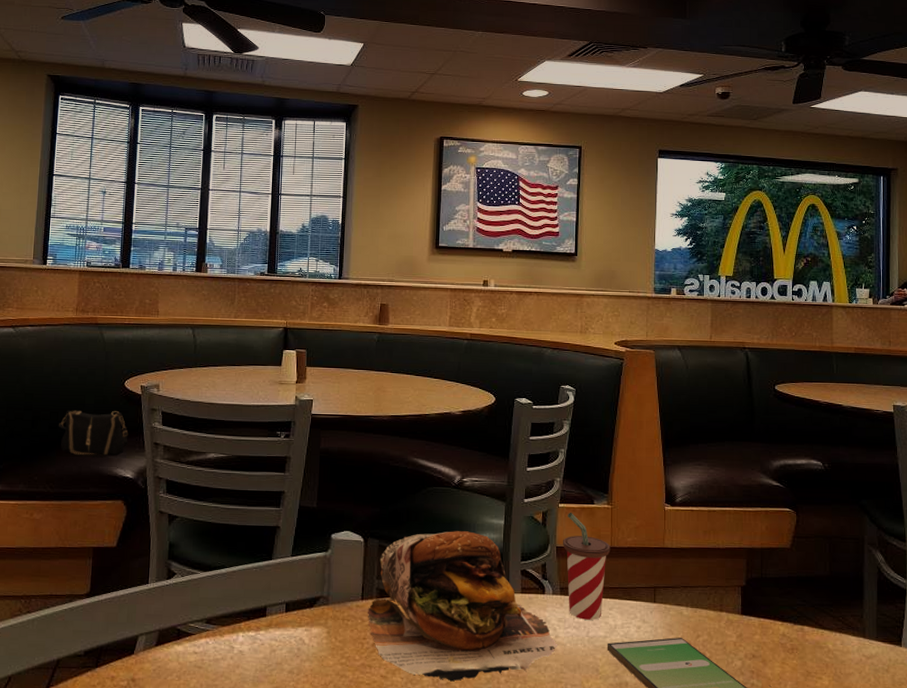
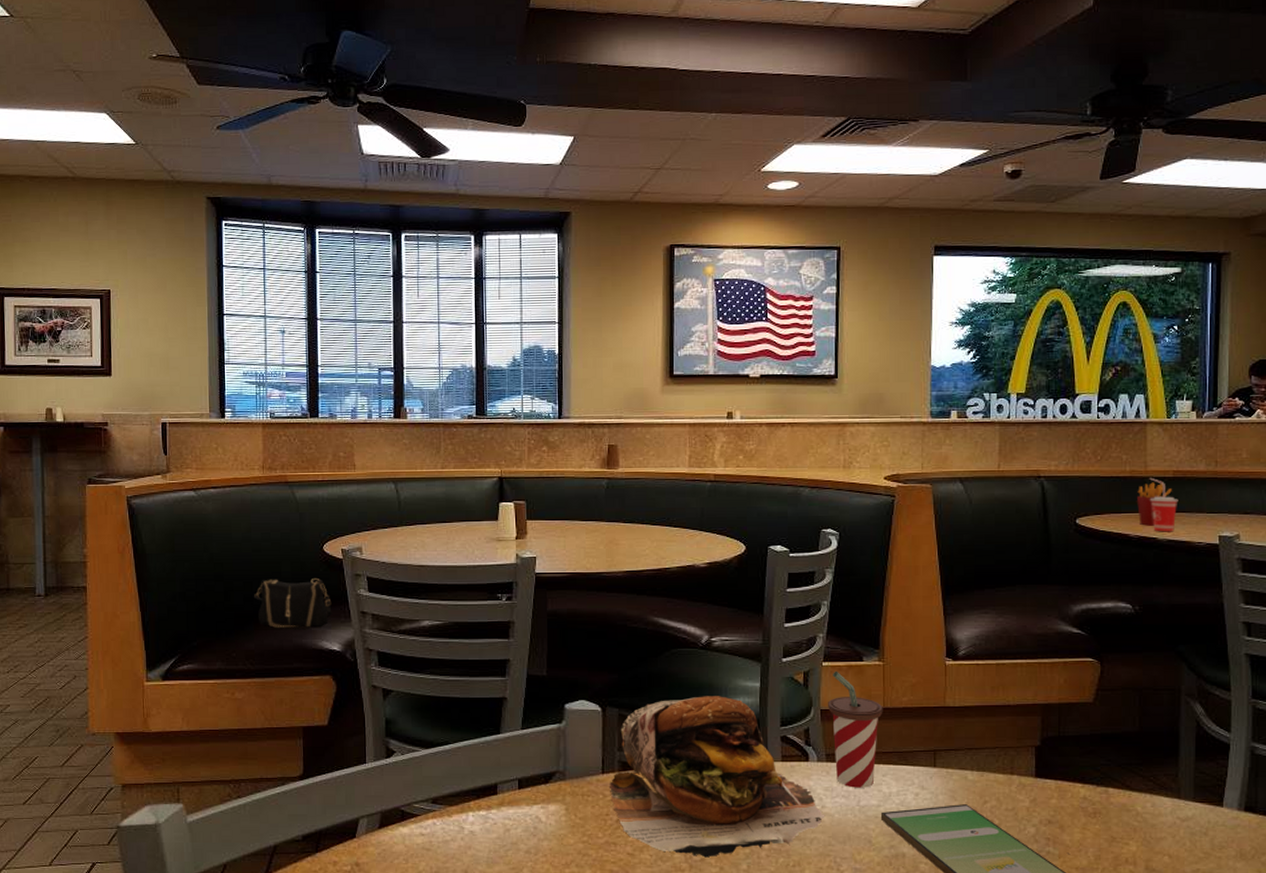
french fries: none [825,357,854,394] -> present [1137,482,1172,526]
beverage cup: none [835,352,860,400] -> present [1149,477,1179,532]

